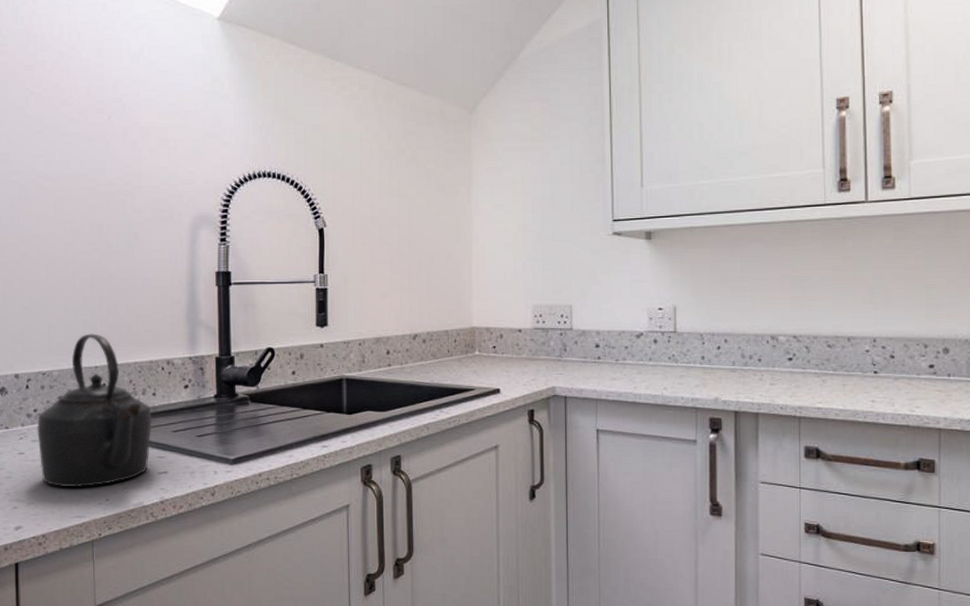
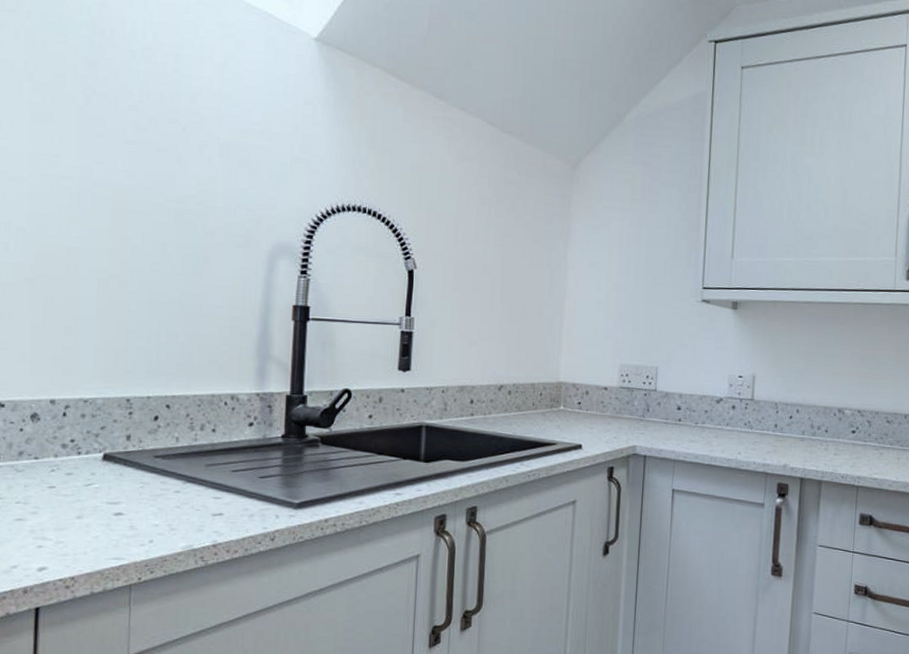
kettle: present [37,333,153,487] -> none [73,360,211,527]

